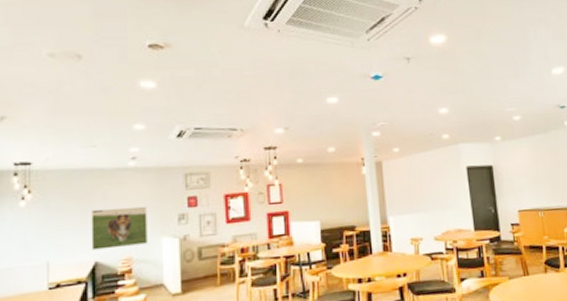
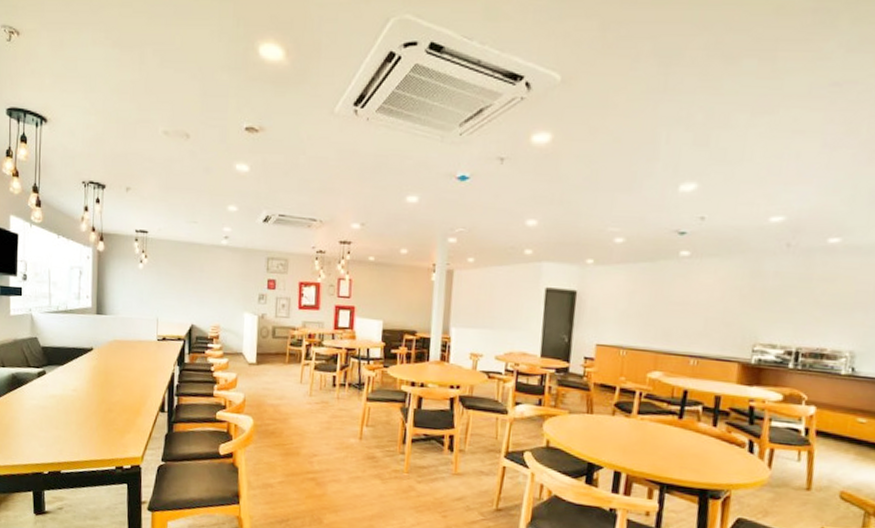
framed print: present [91,206,147,250] -> none [189,279,234,316]

